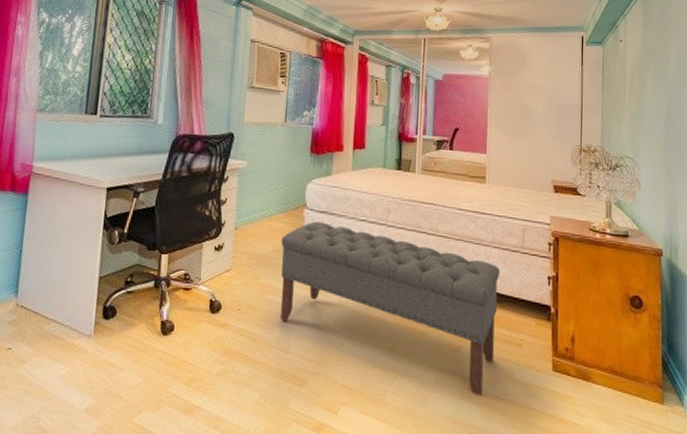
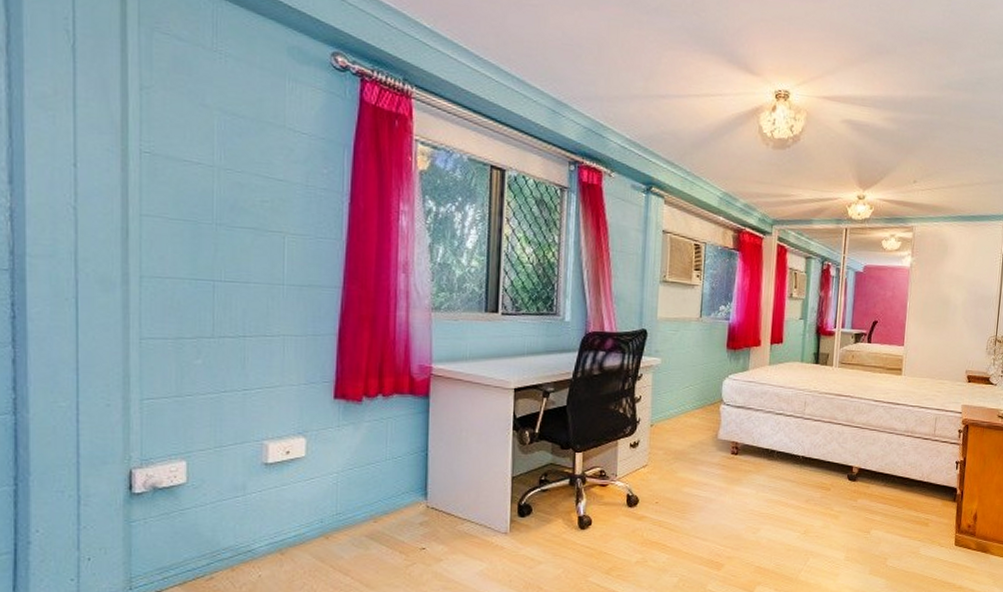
bench: present [280,221,500,396] -> none [697,416,912,571]

